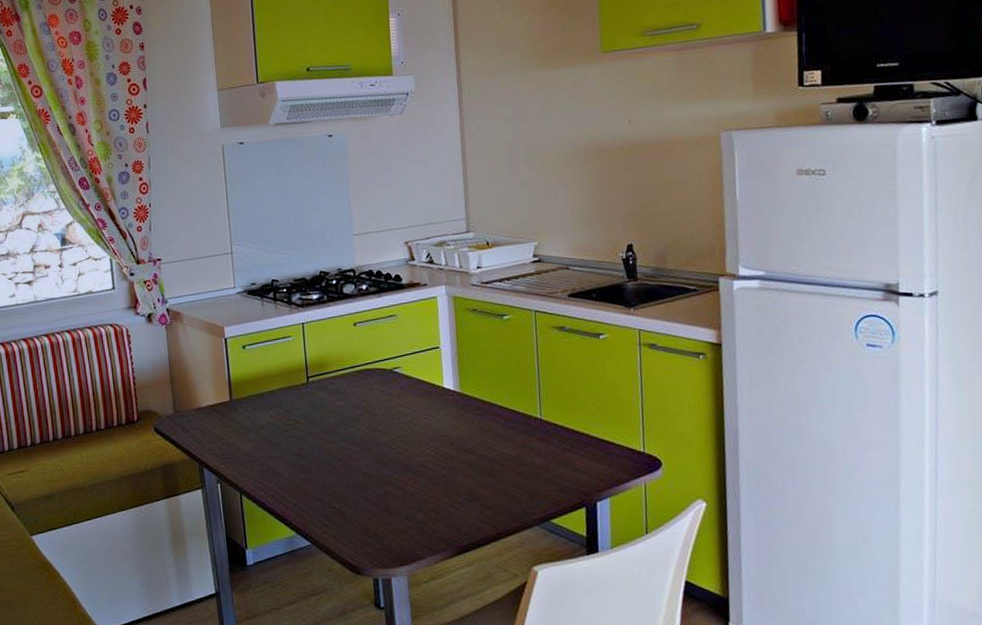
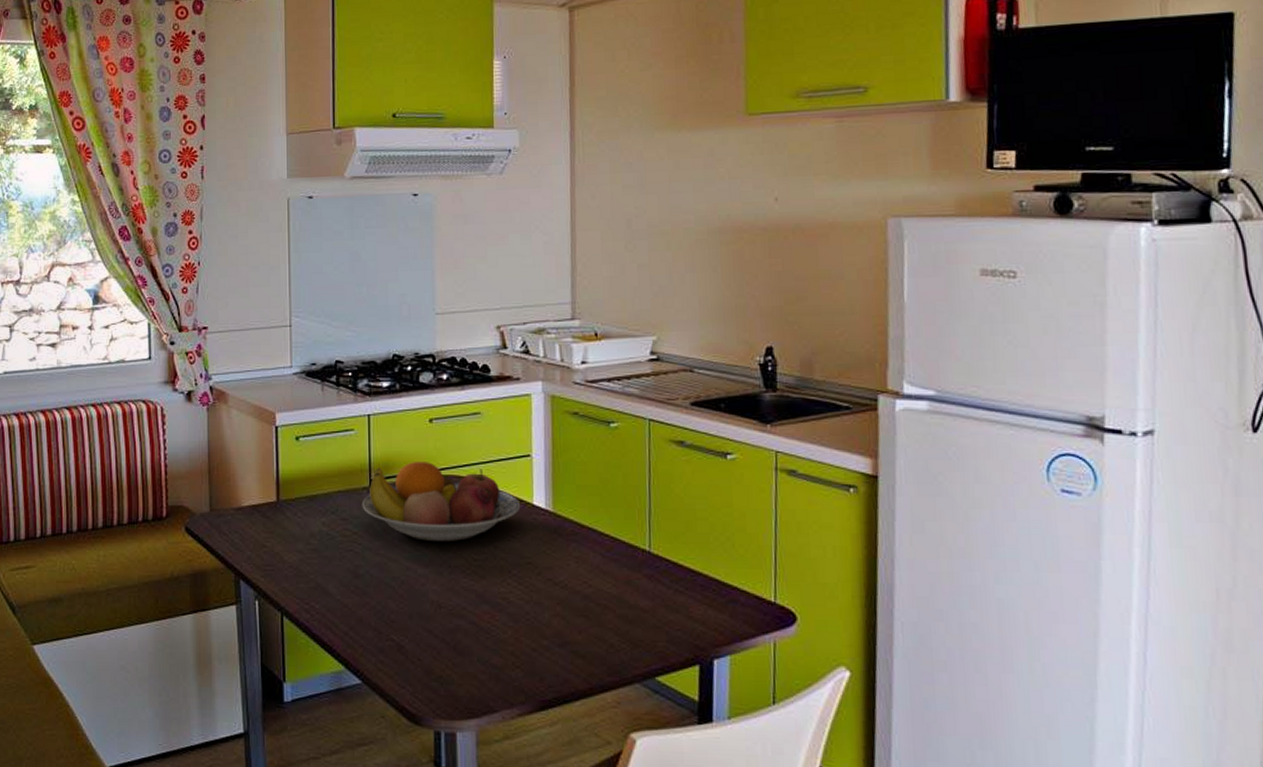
fruit bowl: none [301,359,434,425] -> present [362,462,521,542]

